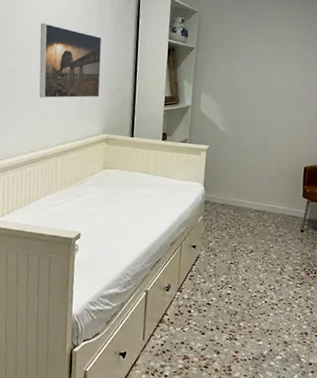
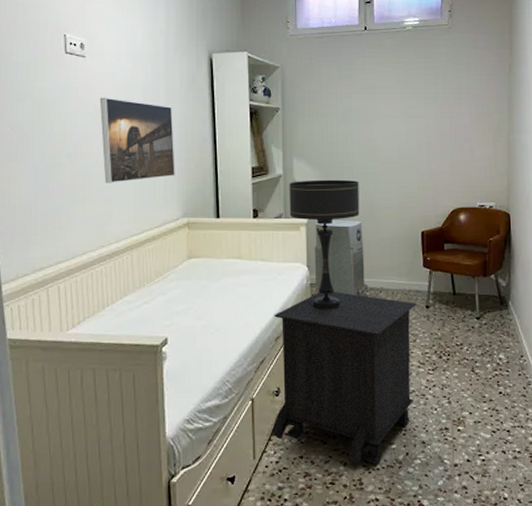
nightstand: none [160,209,293,356] -> present [272,292,417,465]
table lamp: none [193,112,256,225] -> present [289,179,360,310]
air purifier: none [209,148,255,216] -> present [314,219,369,296]

